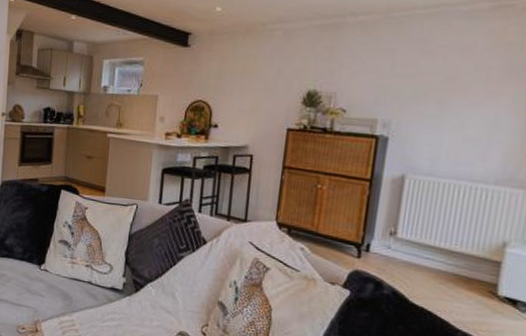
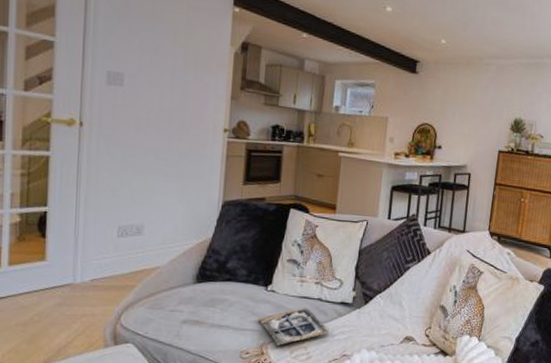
magazine: none [32,289,100,325] -> present [257,307,329,346]

